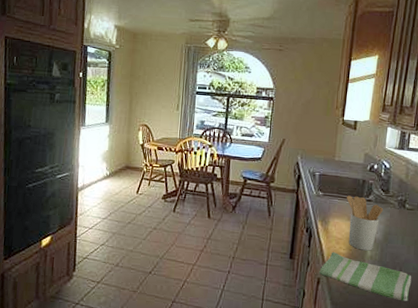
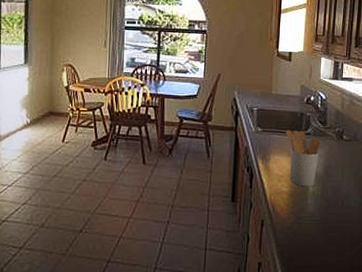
dish towel: present [319,251,412,302] -> none [263,190,354,237]

